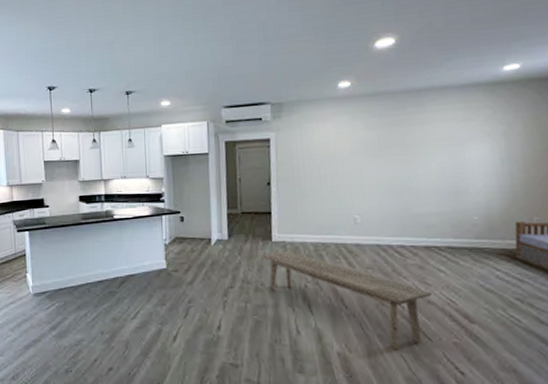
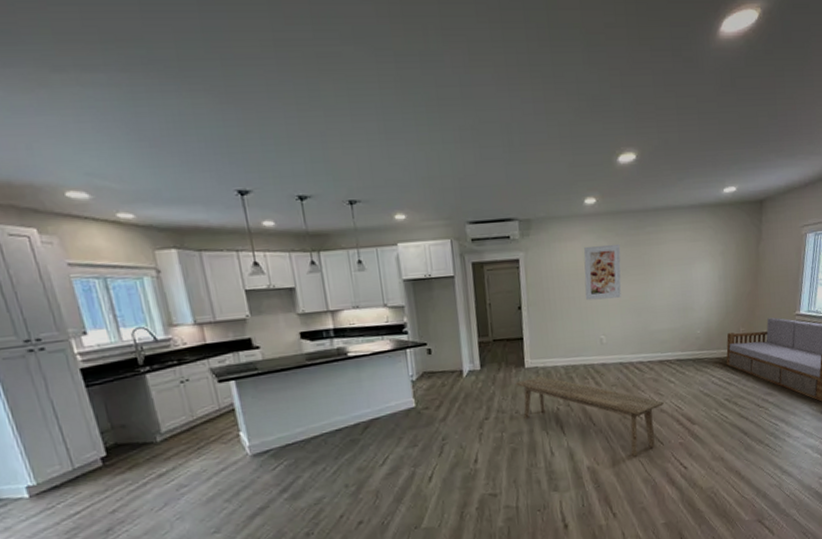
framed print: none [336,124,379,179] -> present [583,243,621,301]

